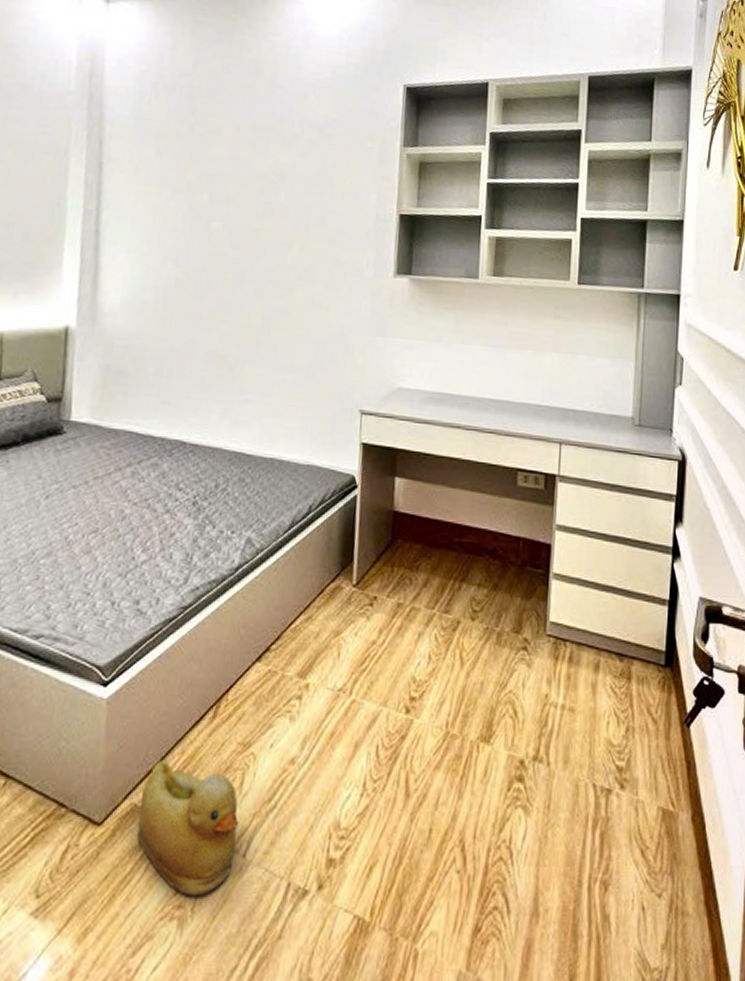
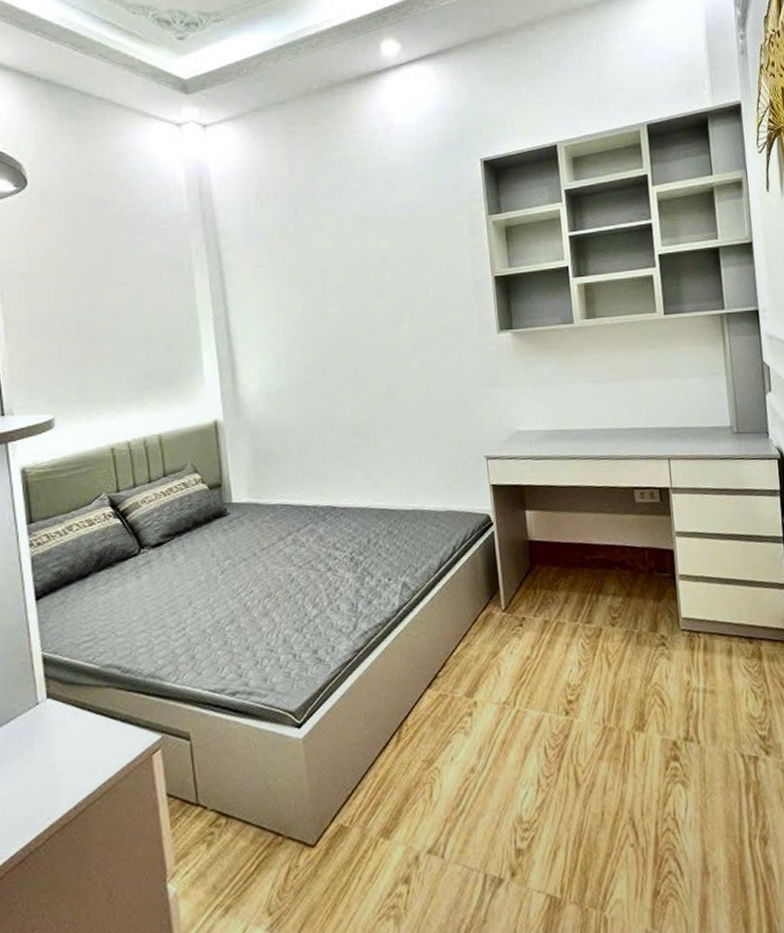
rubber duck: present [137,759,239,896] -> none [345,784,434,897]

